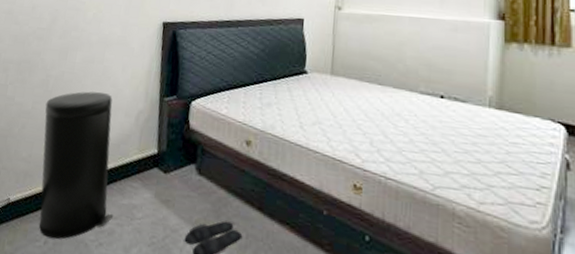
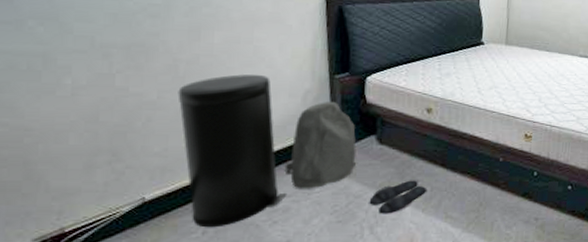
backpack: none [114,123,178,215] -> present [284,101,357,189]

